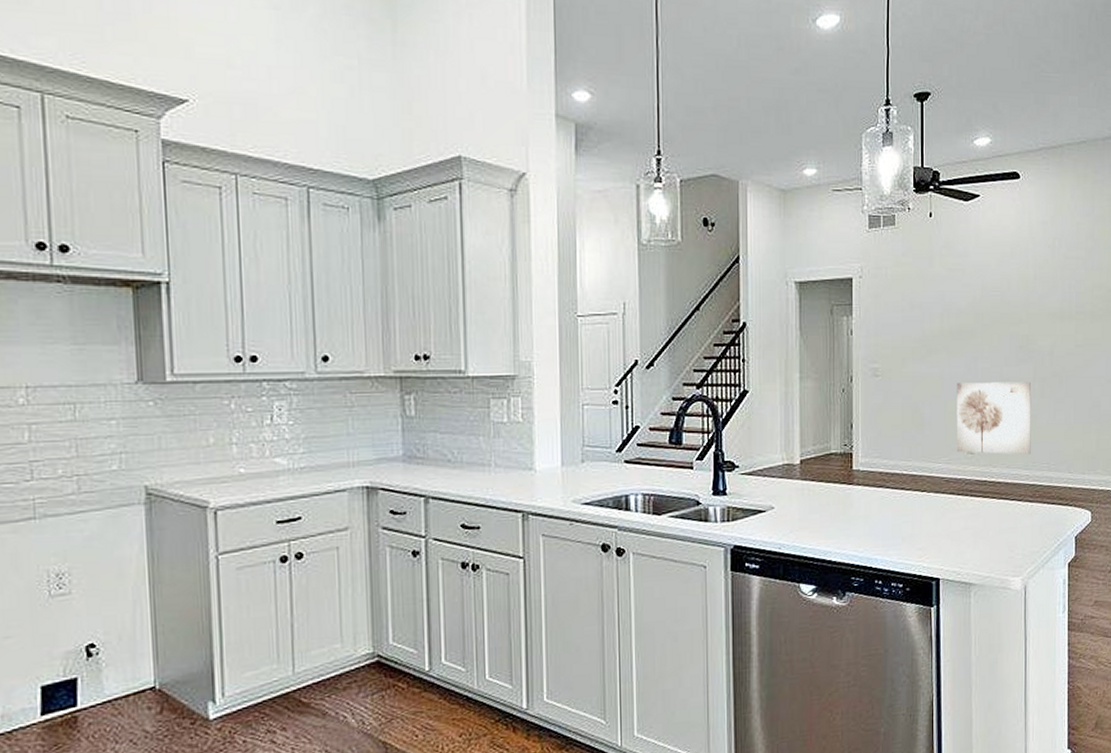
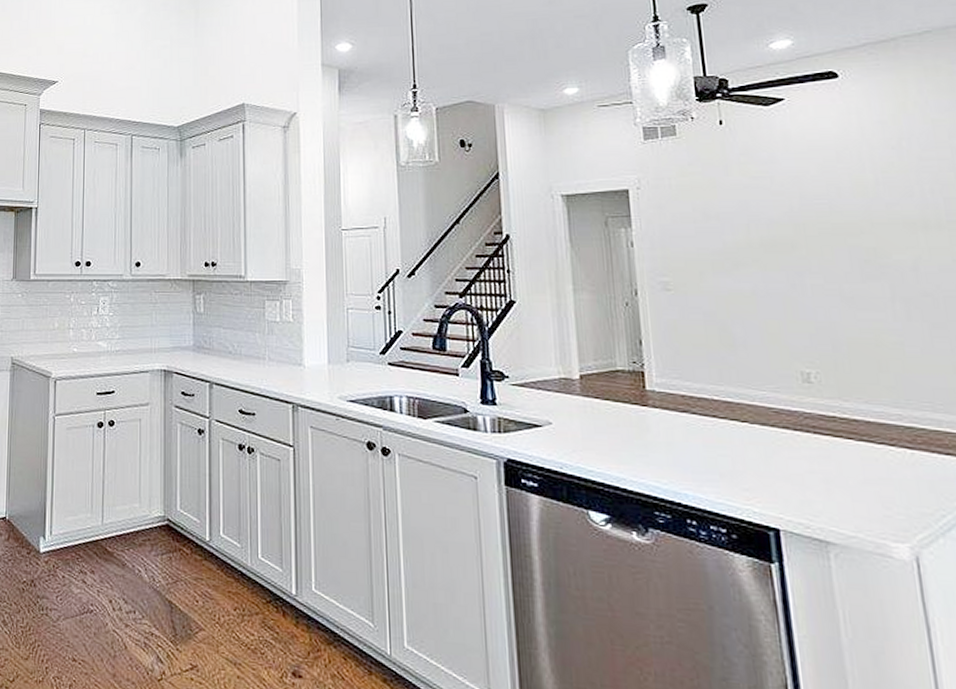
wall art: present [956,381,1032,455] -> none [777,300,901,389]

